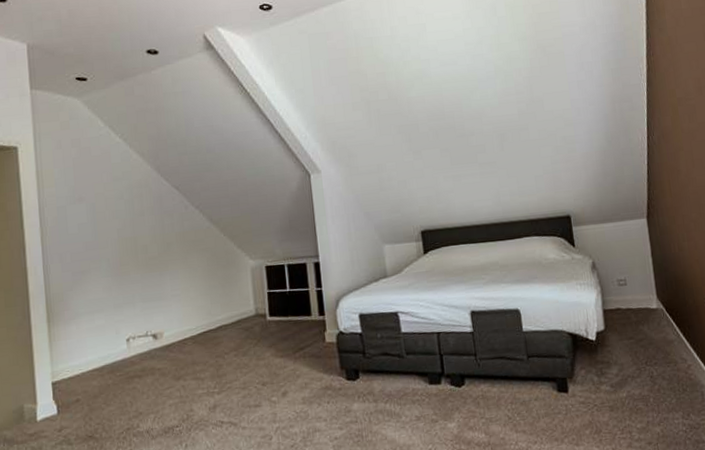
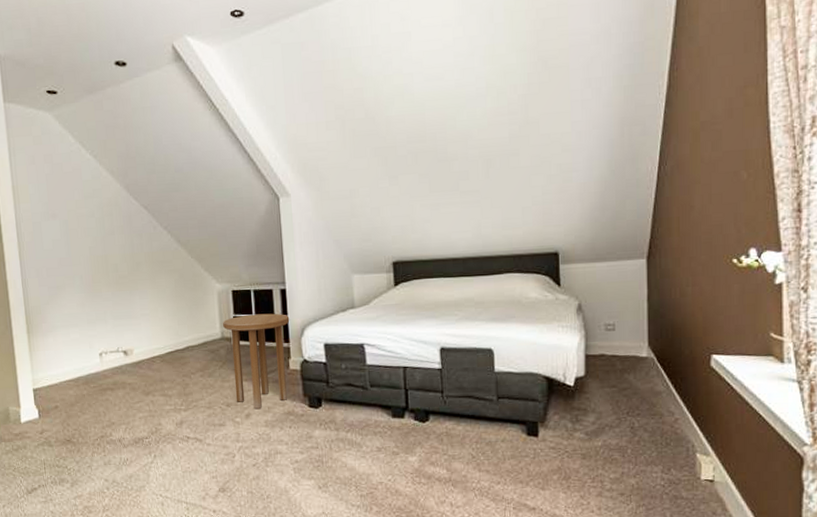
side table: none [257,286,324,387] -> present [223,313,290,410]

